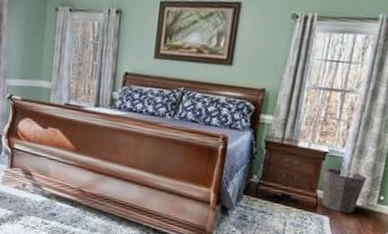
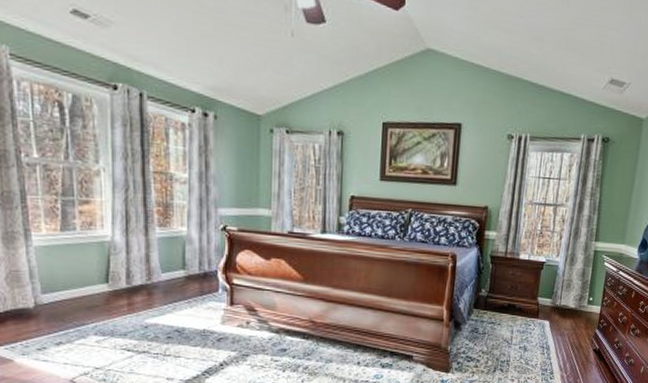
waste bin: present [321,167,367,214] -> none [541,276,578,316]

